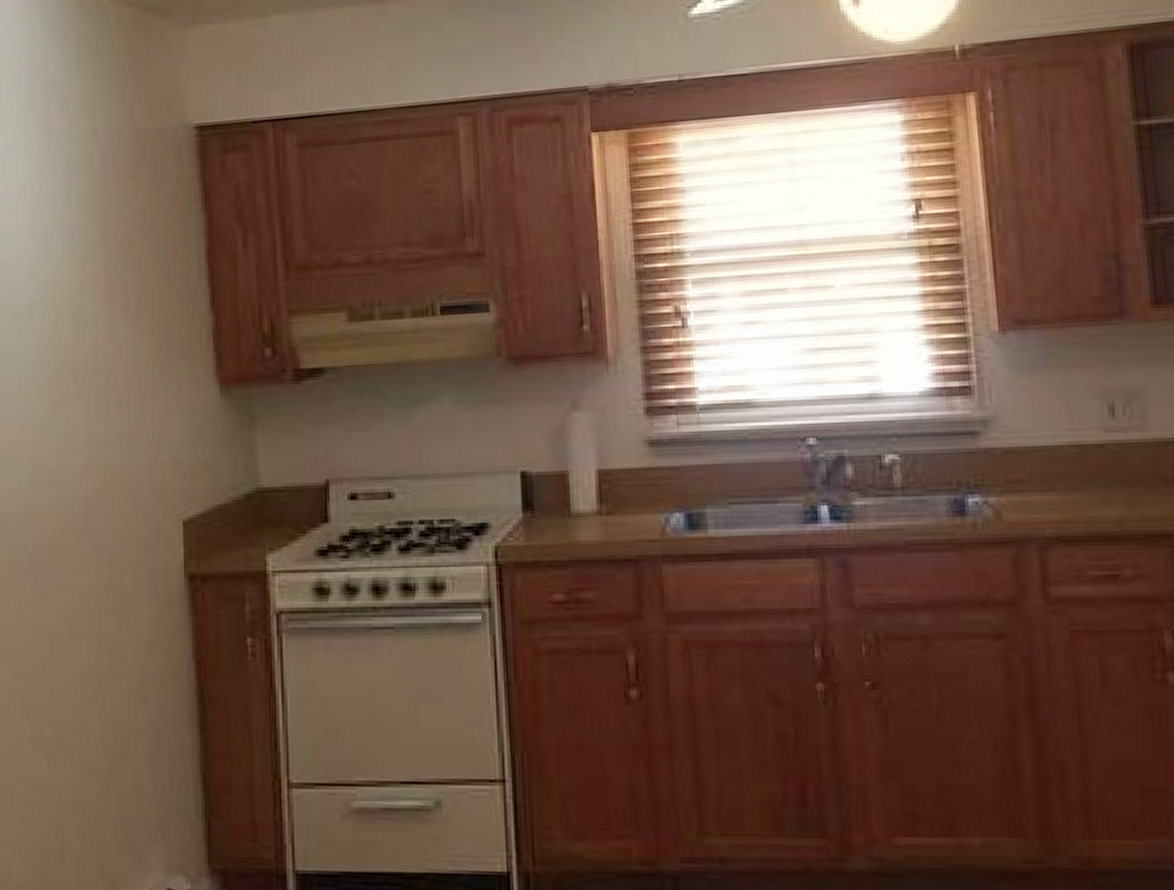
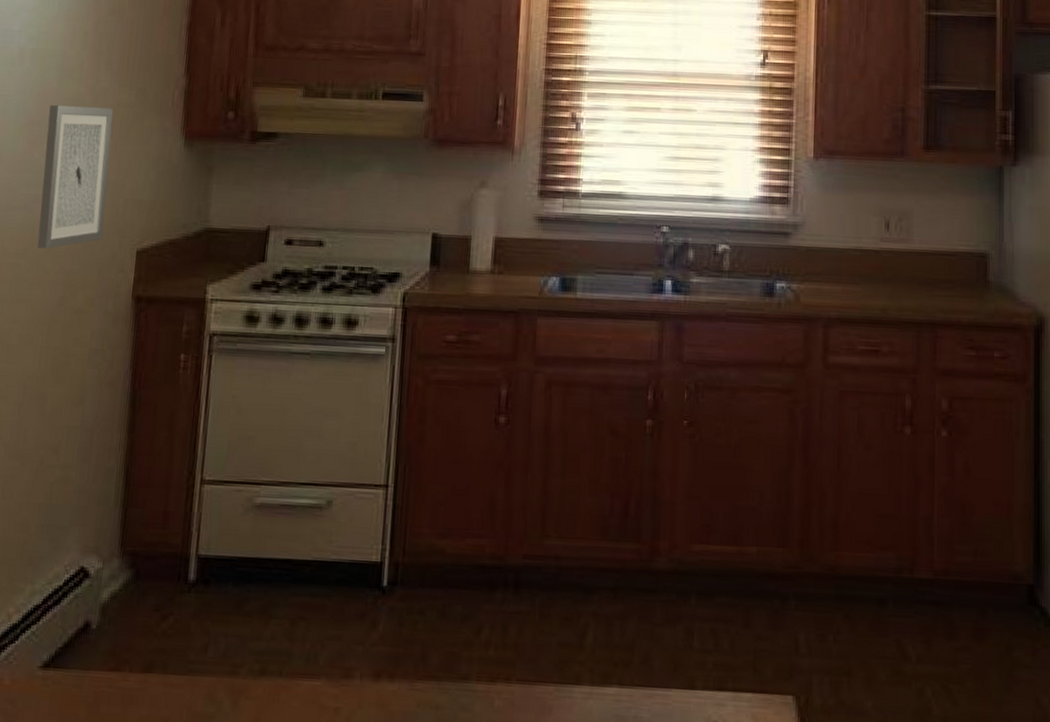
wall art: none [68,358,144,528] -> present [37,104,114,249]

